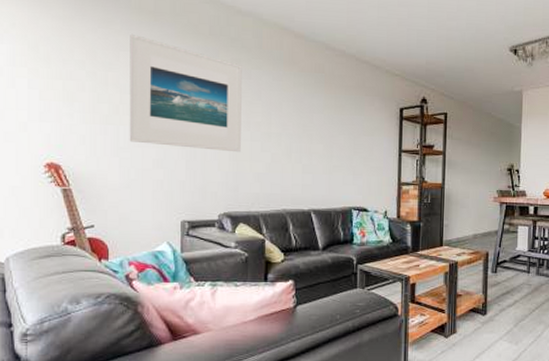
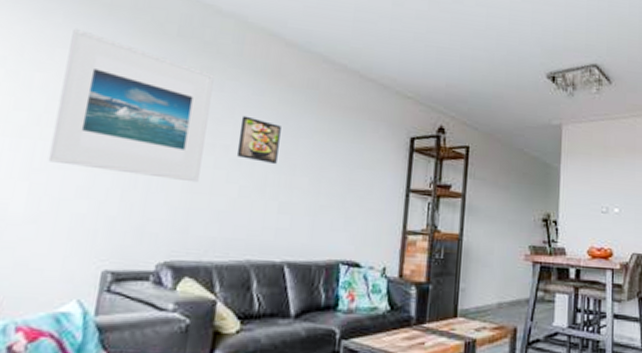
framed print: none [266,97,298,136] -> present [236,115,281,165]

